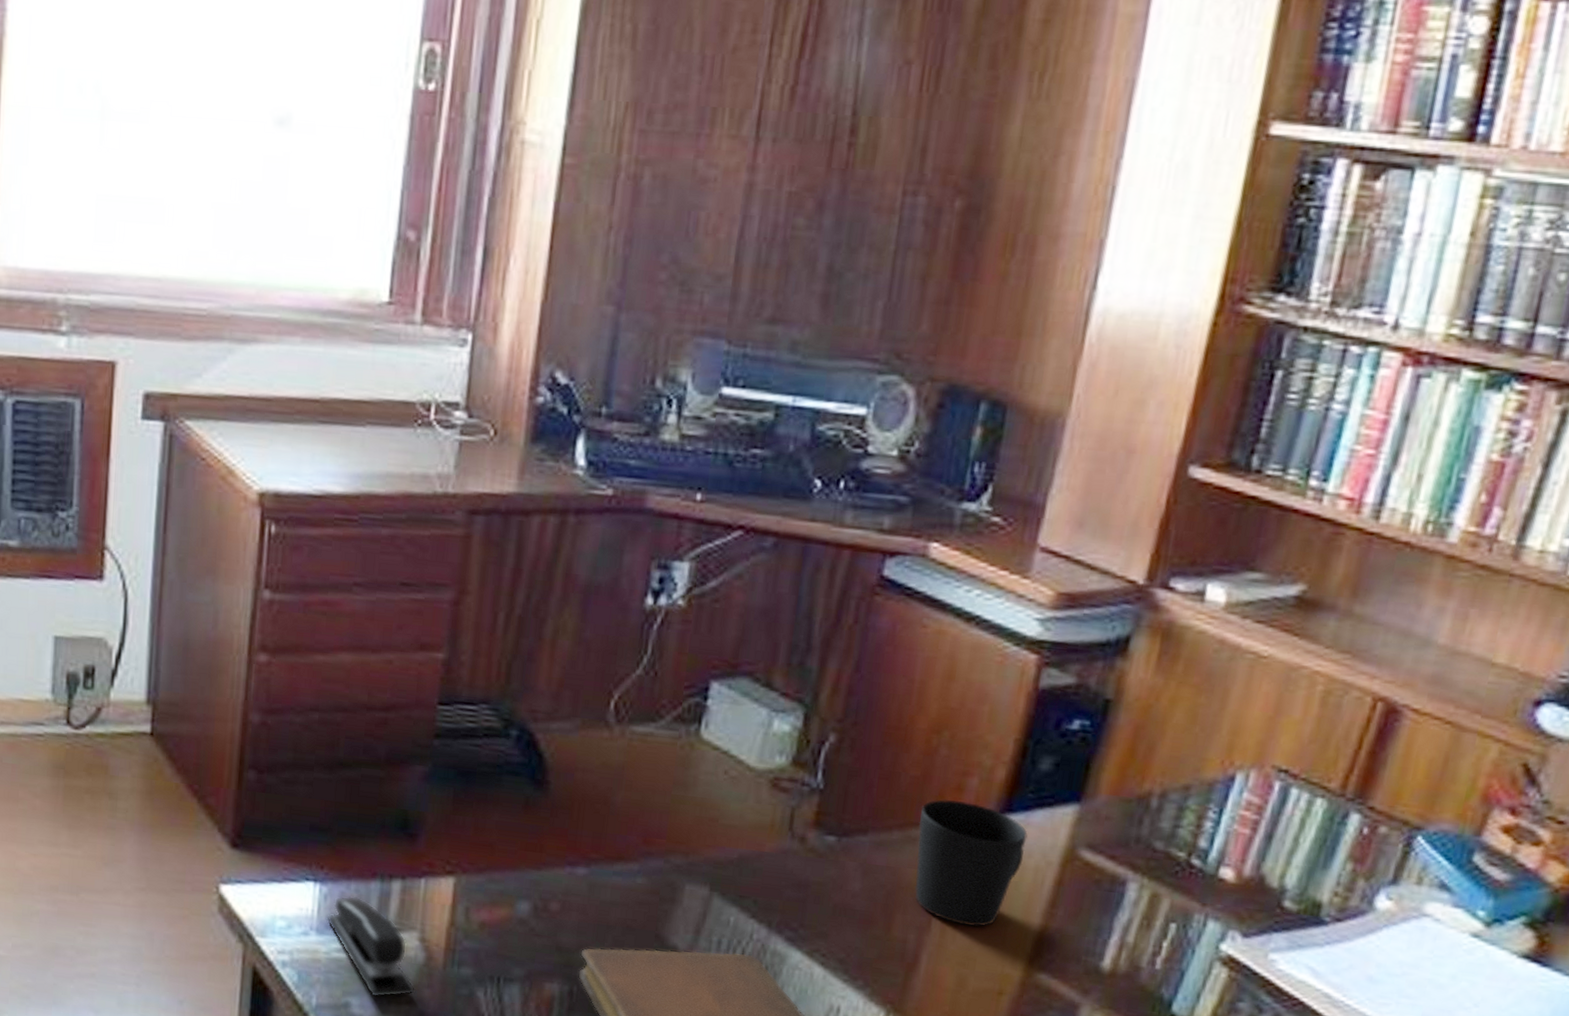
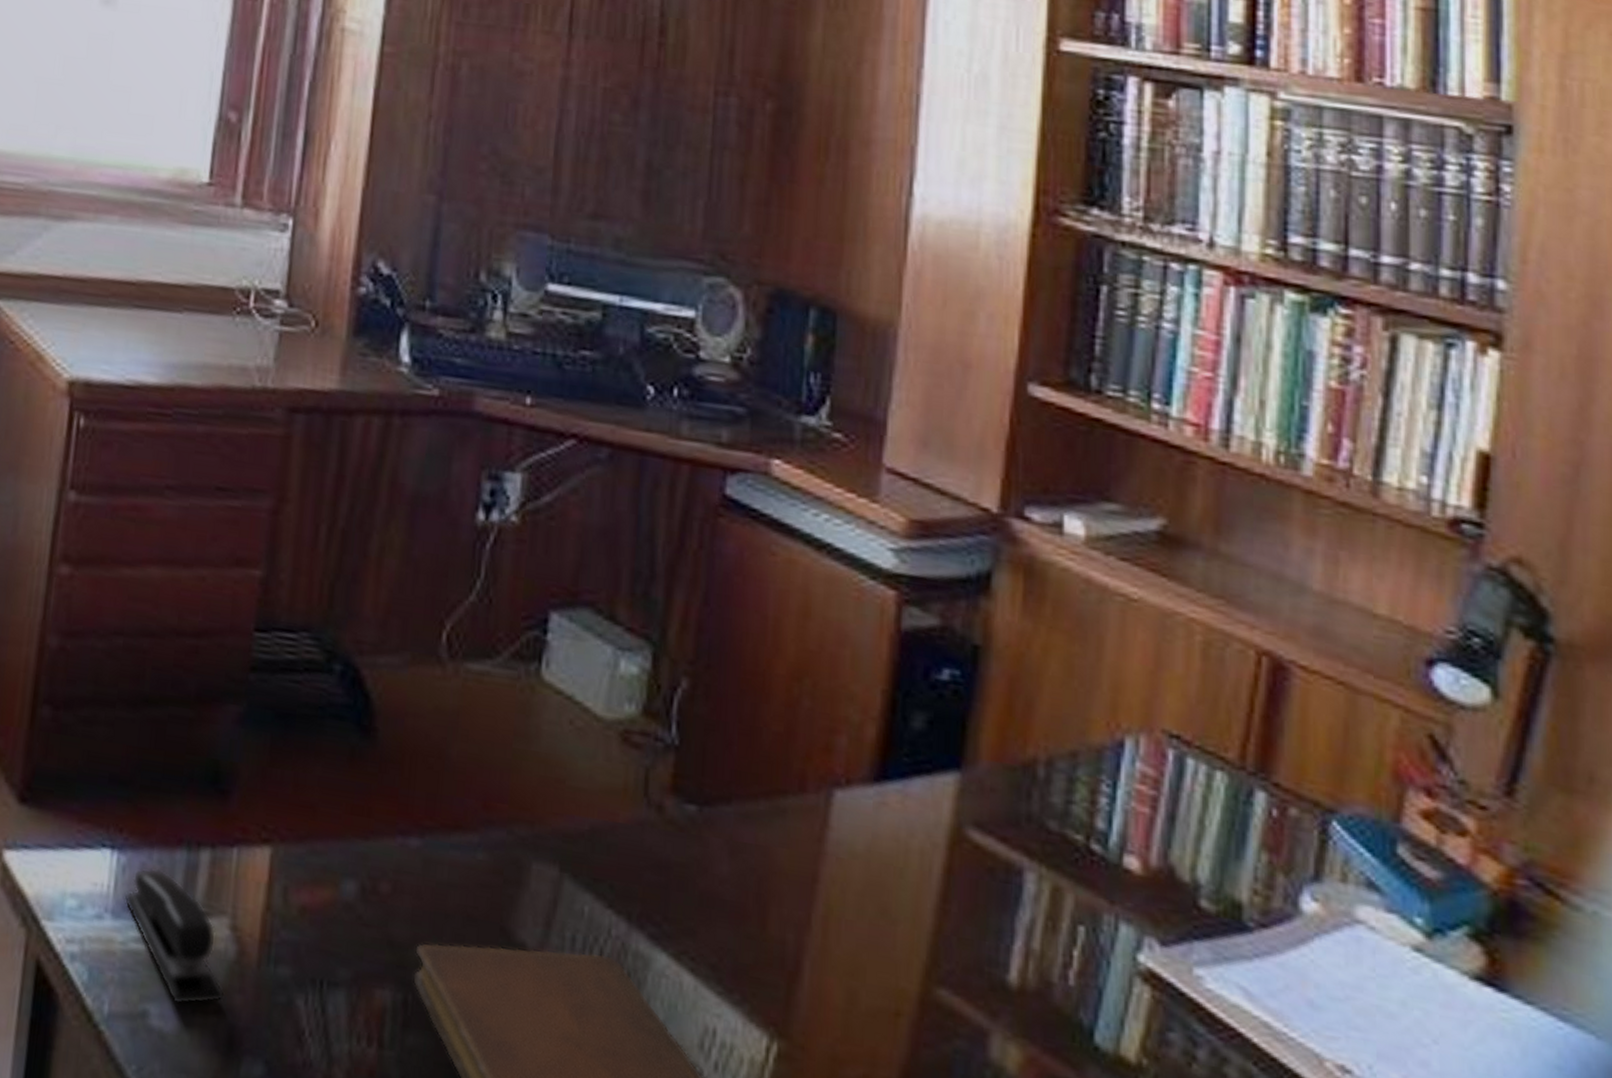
cup: present [914,799,1028,927] -> none [786,762,907,925]

